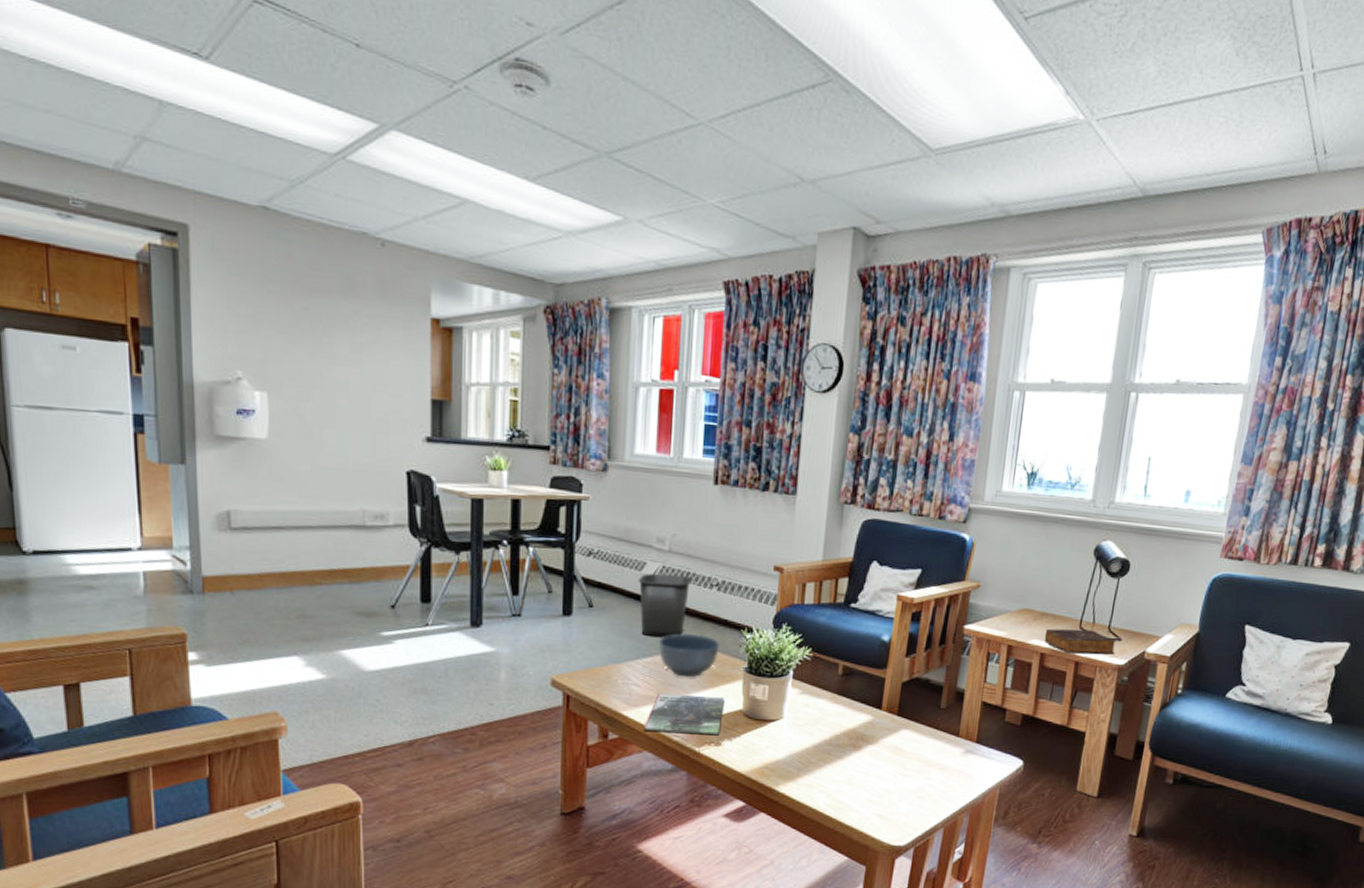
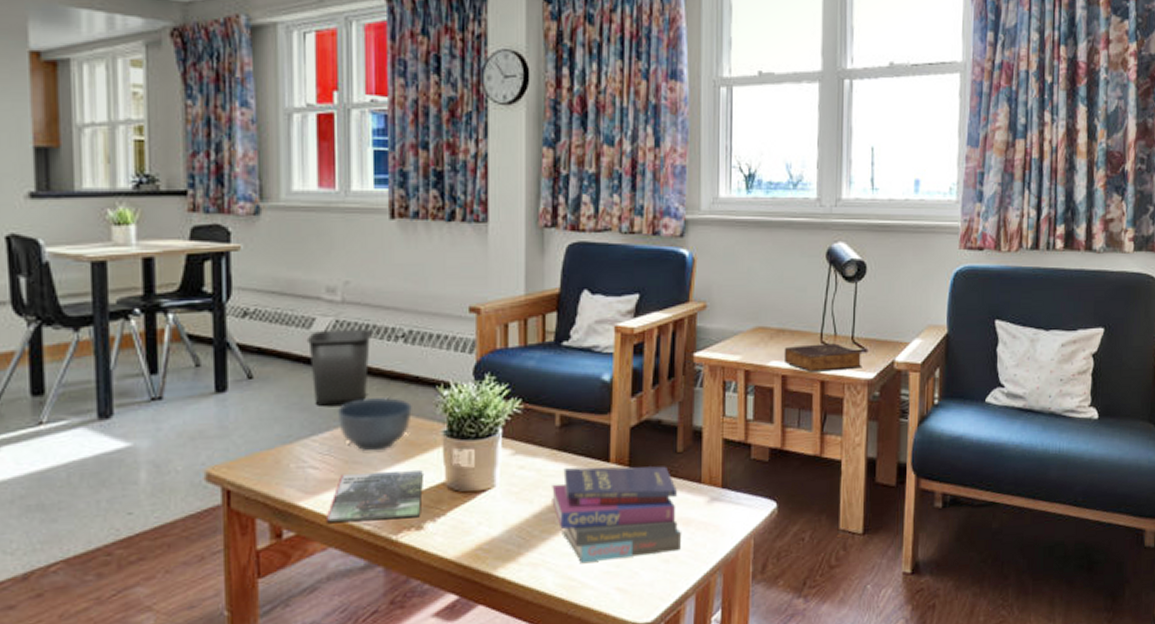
books: none [829,710,938,791] -> present [552,466,681,562]

